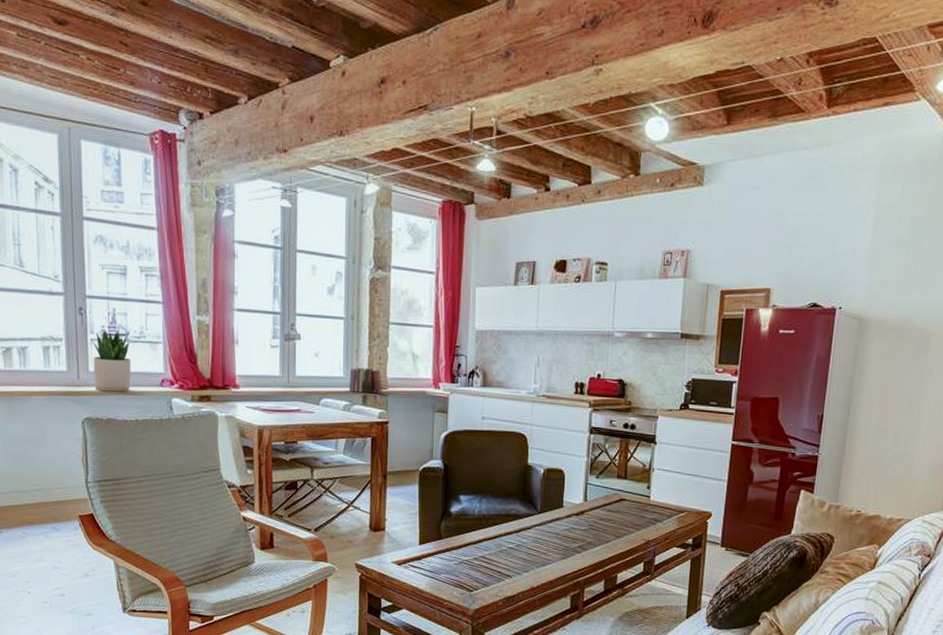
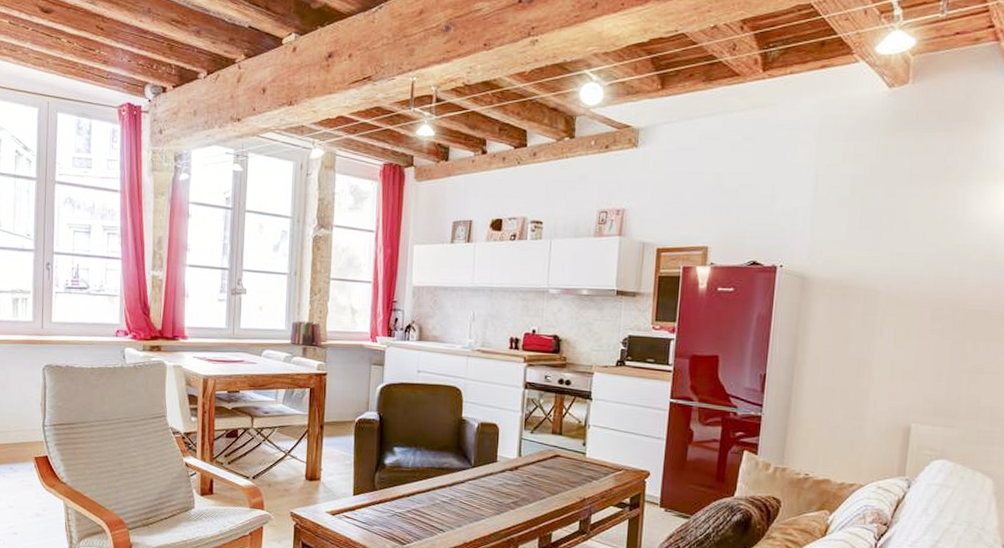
planter: present [92,327,131,392] -> none [56,281,91,341]

